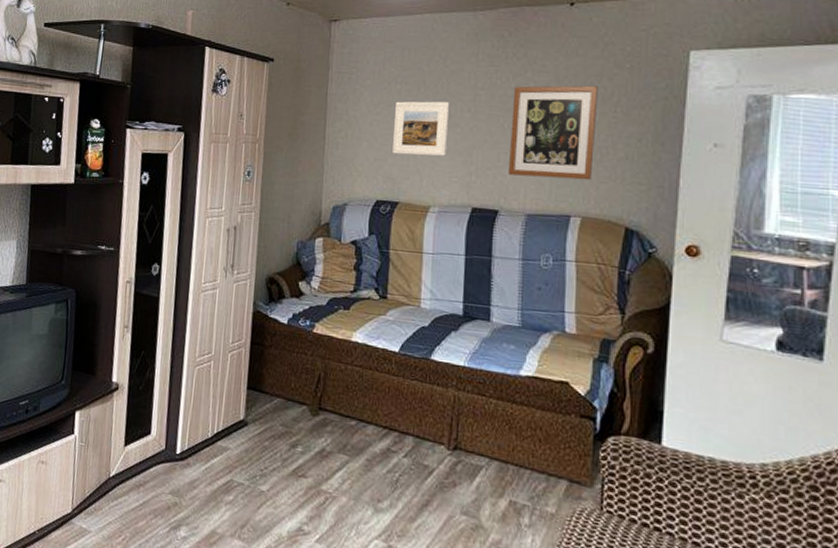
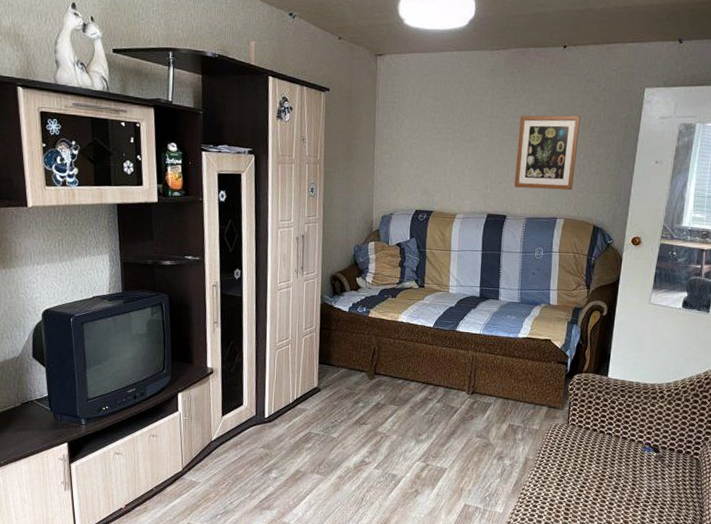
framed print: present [392,101,450,156] -> none [427,127,472,173]

